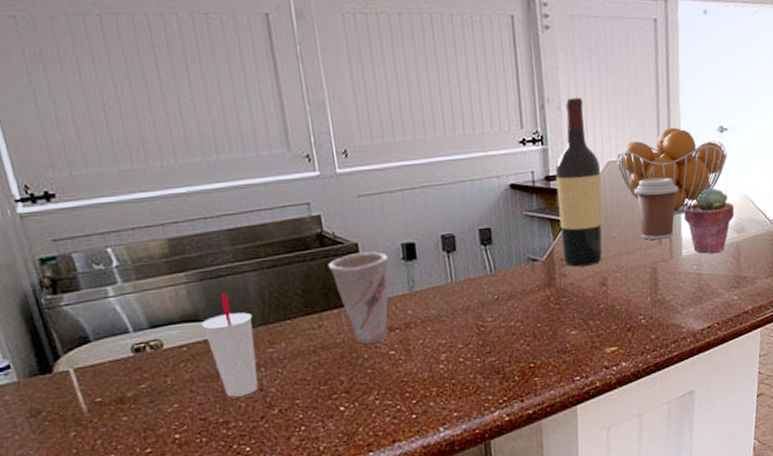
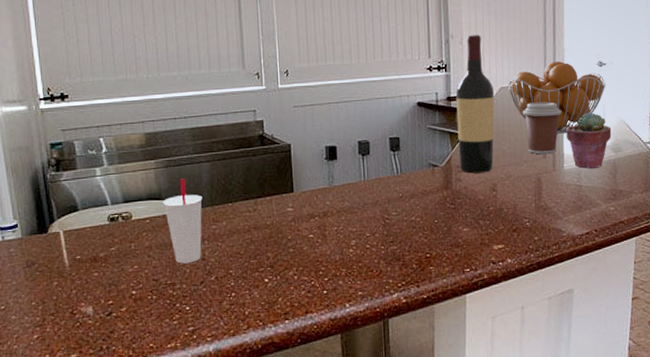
cup: present [328,251,389,345] -> none [265,151,314,228]

